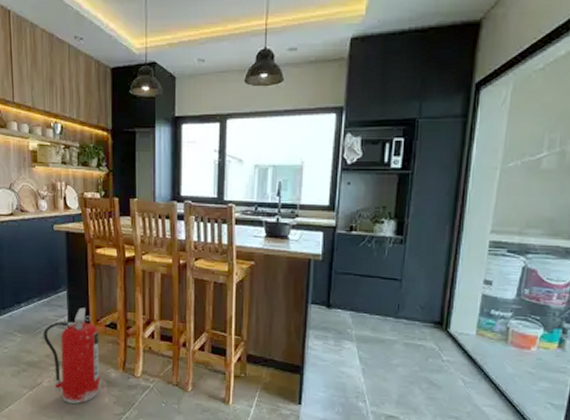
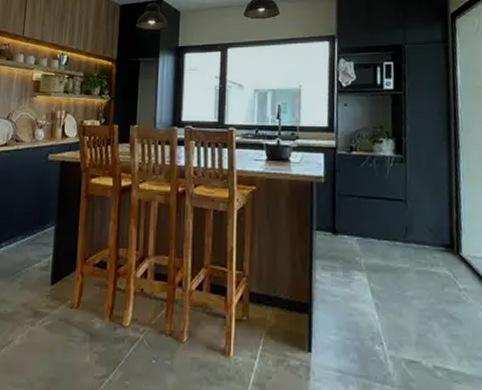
fire extinguisher: present [43,307,101,404] -> none [21,245,85,366]

